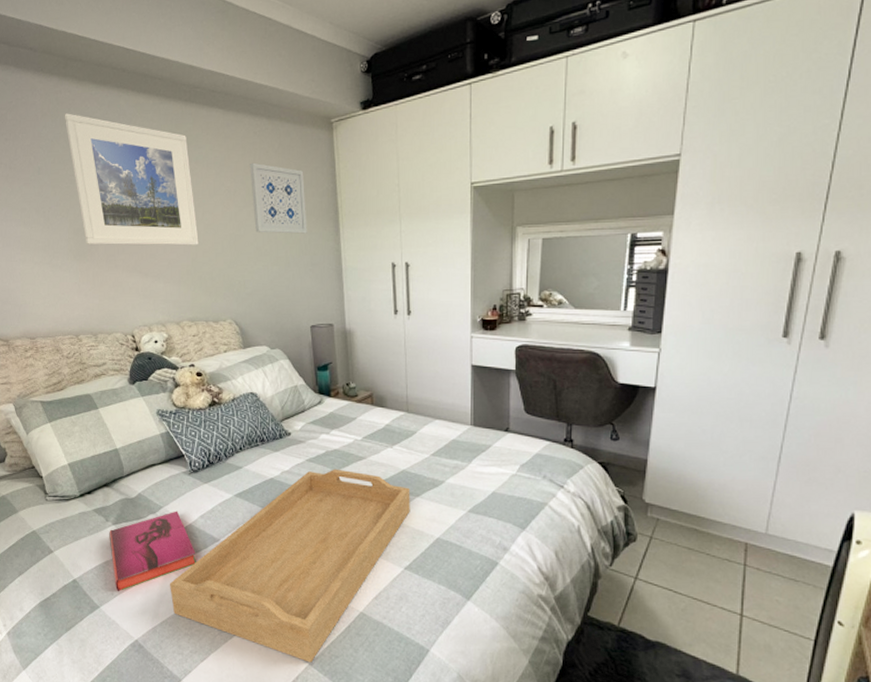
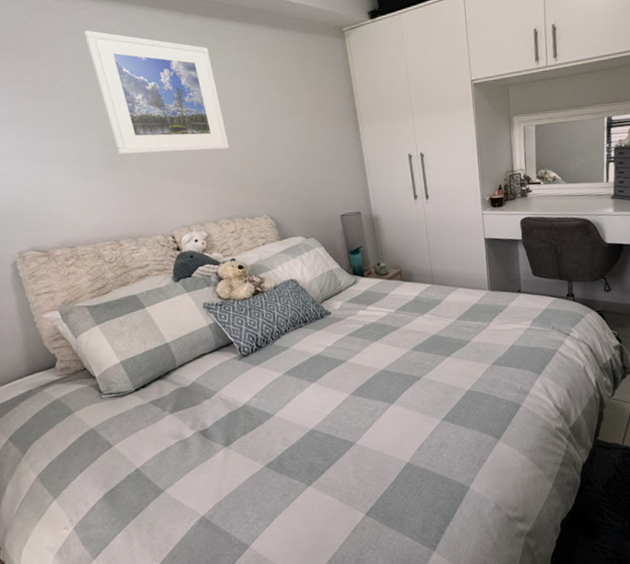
hardback book: present [109,511,197,592] -> none [167,393,254,475]
serving tray: present [169,468,411,663] -> none [229,340,443,513]
wall art: present [250,162,307,234] -> none [271,70,330,134]

